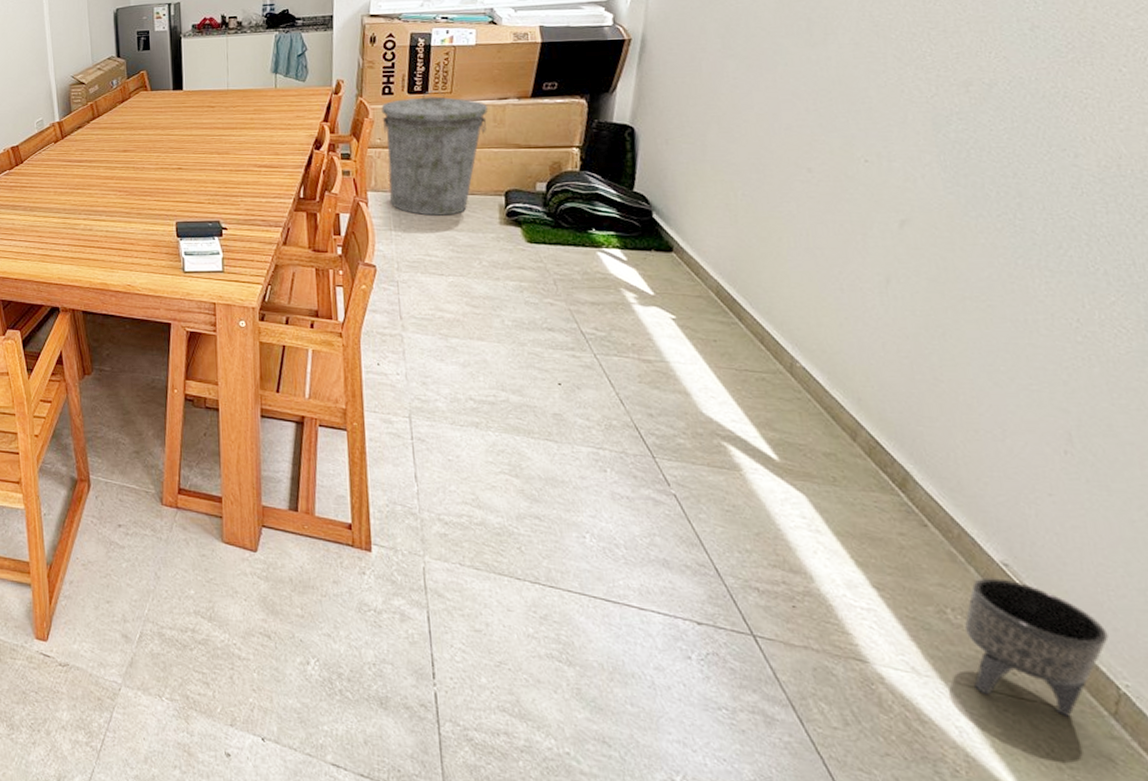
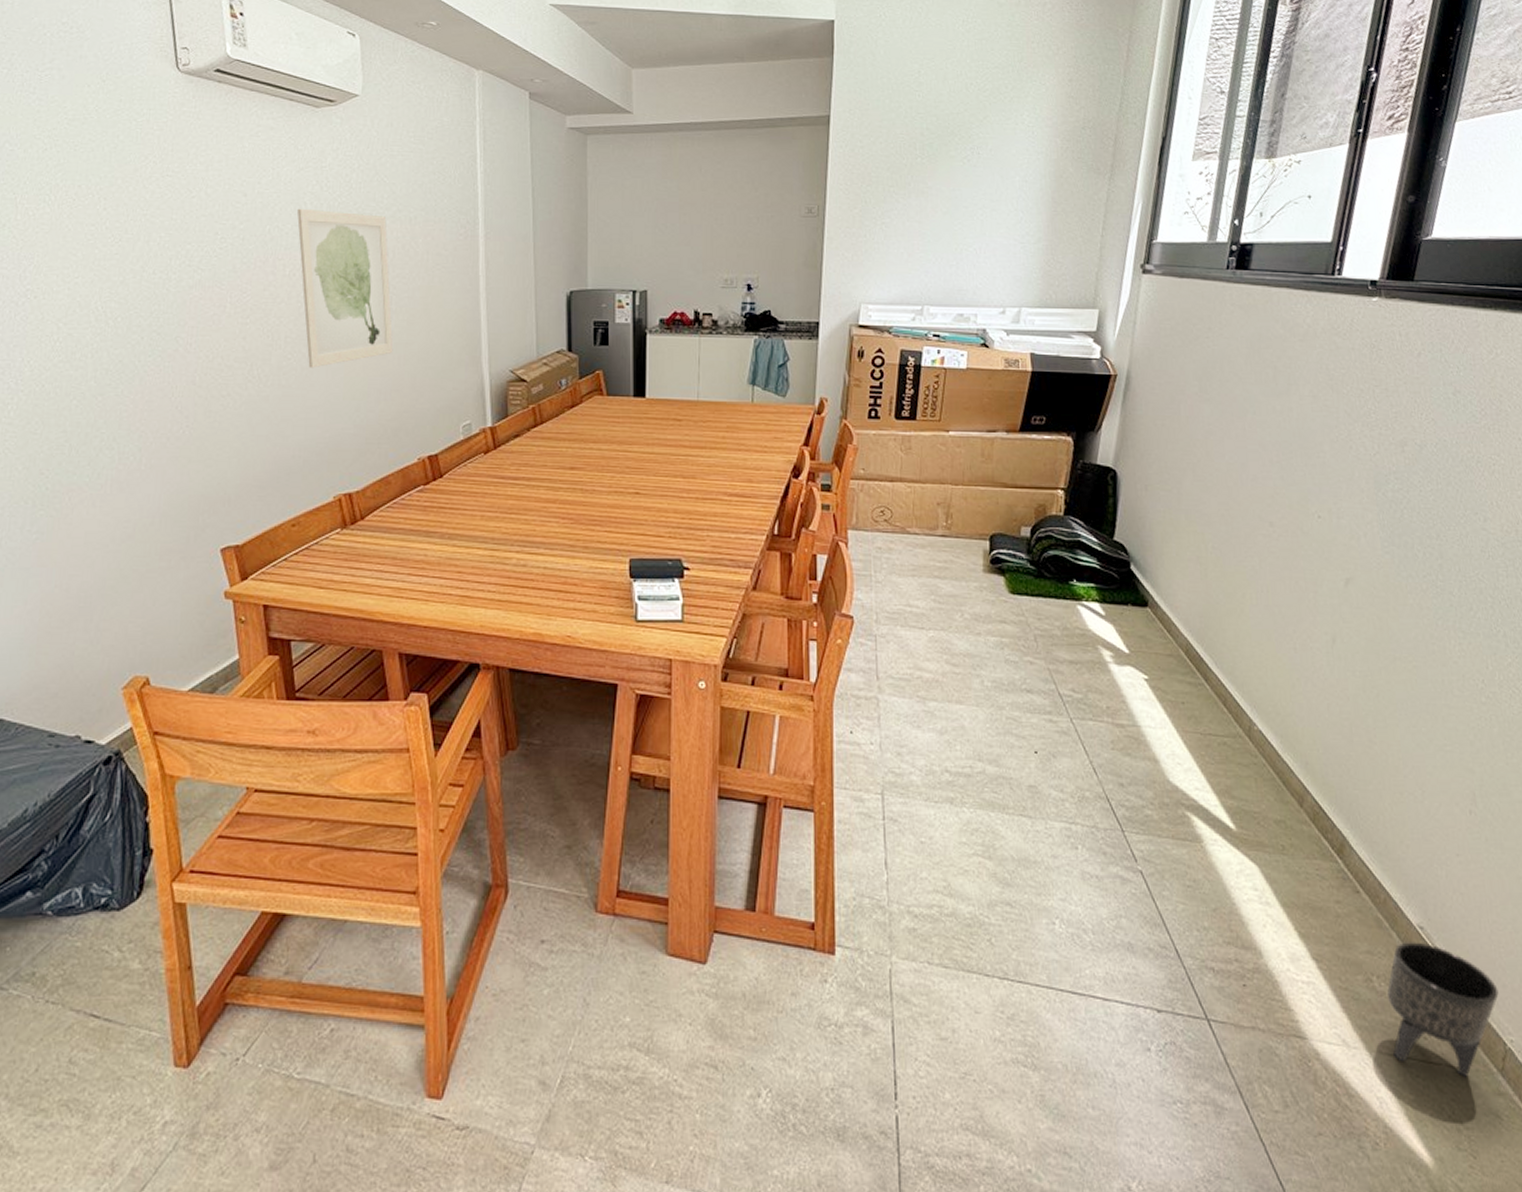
trash can: present [381,90,488,216] -> none [866,417,976,560]

